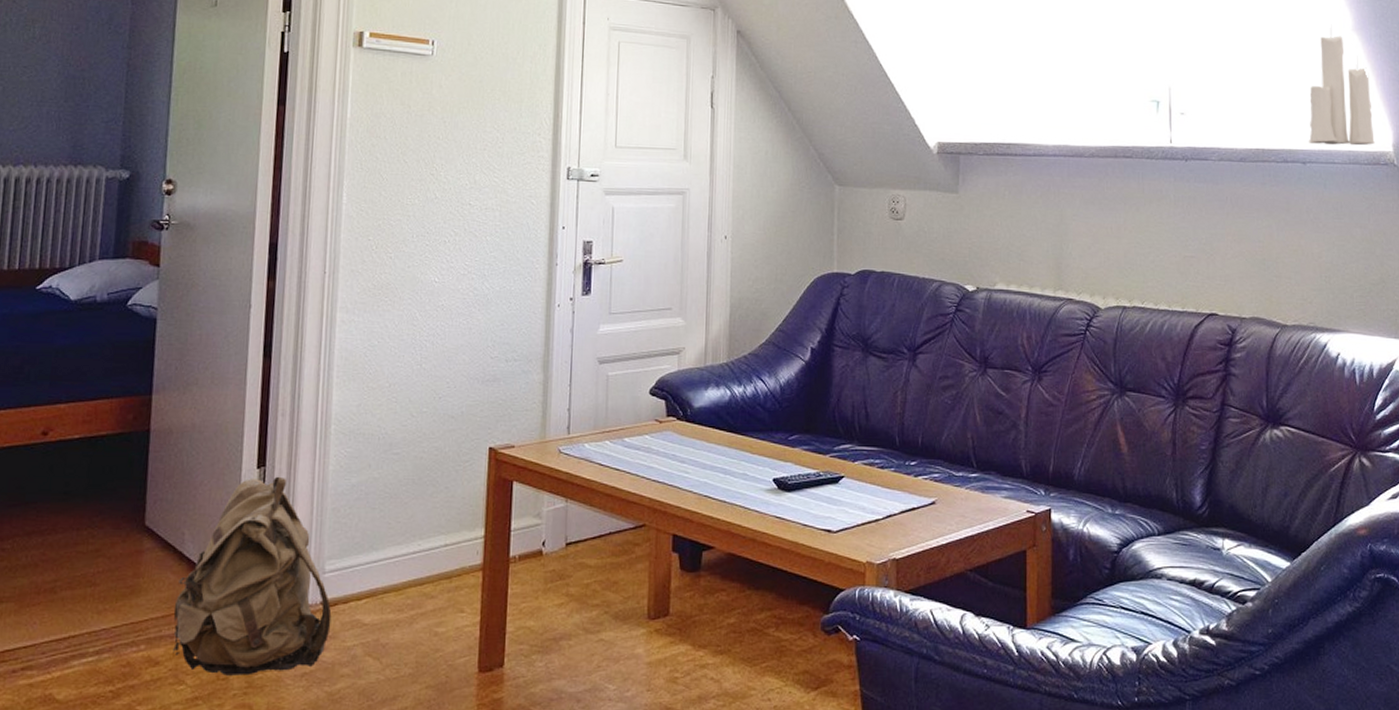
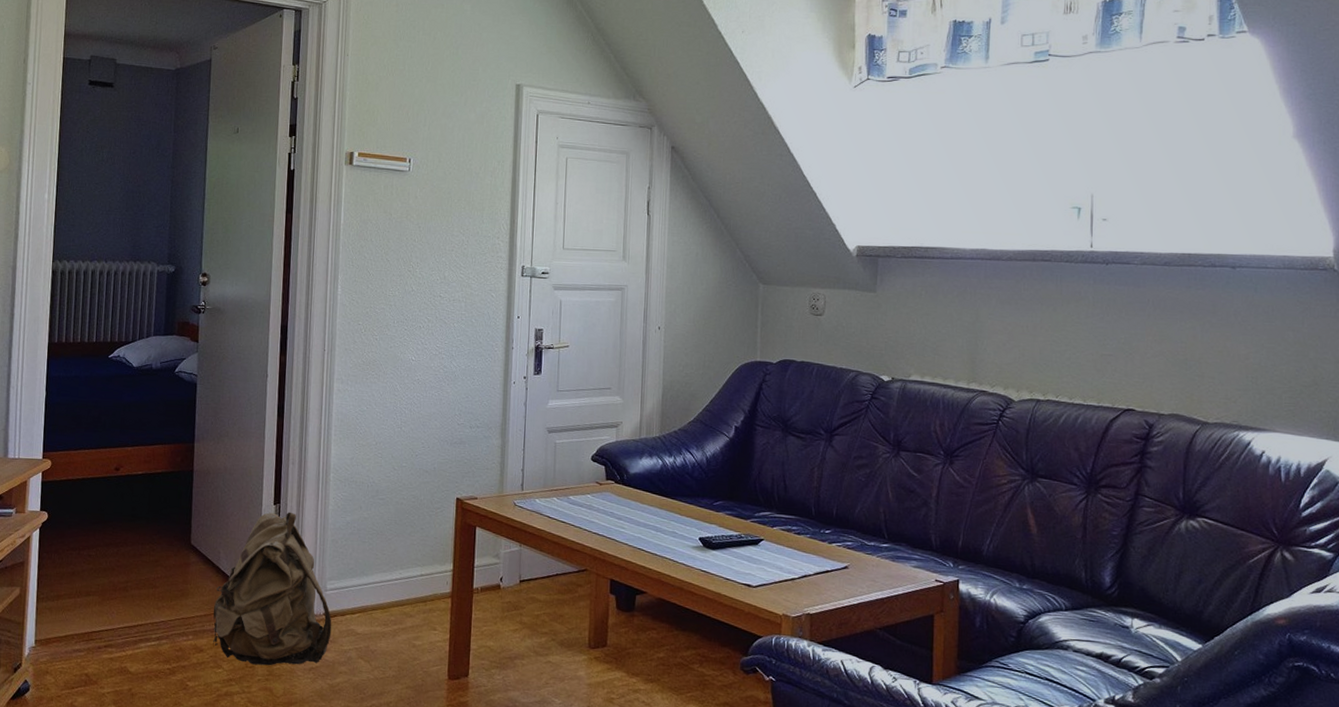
candle: present [1308,21,1375,146] -> none [1239,129,1313,251]

